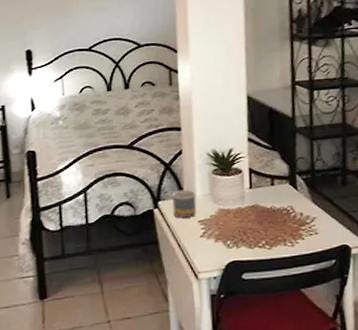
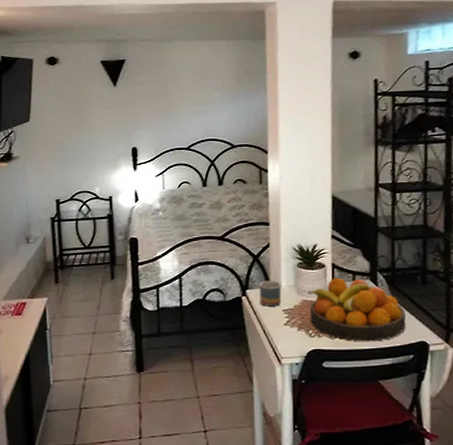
fruit bowl: none [224,182,327,250] -> present [307,277,406,342]

